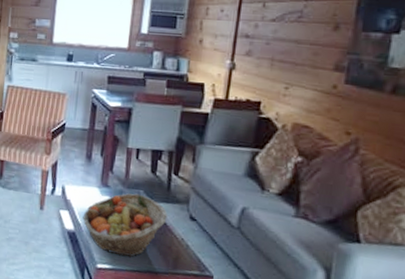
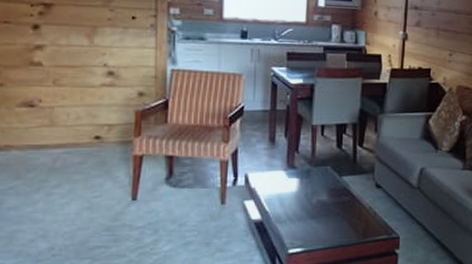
fruit basket: present [82,193,168,258] -> none [270,170,355,236]

